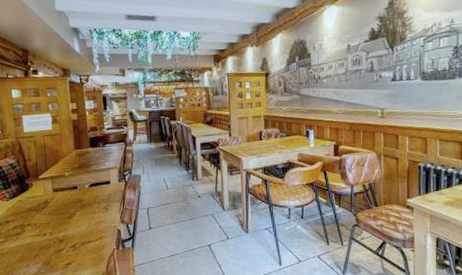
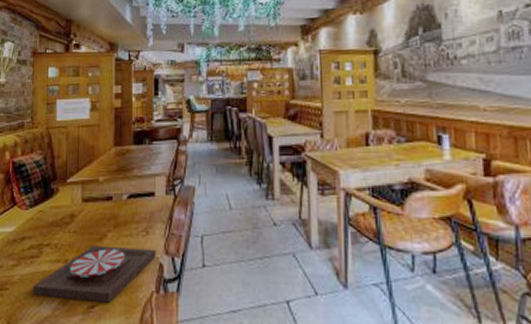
plate: none [20,220,115,261] -> present [33,245,156,303]

